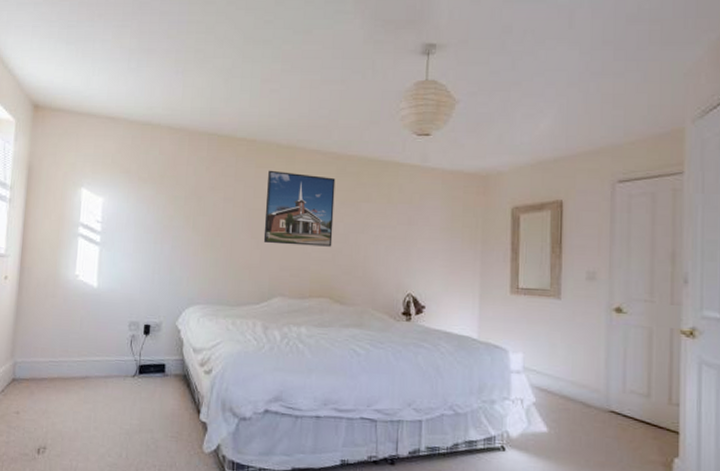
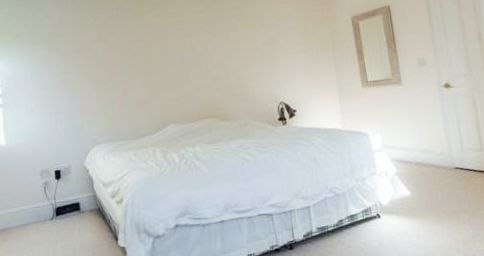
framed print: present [263,170,336,247] -> none [146,15,211,79]

